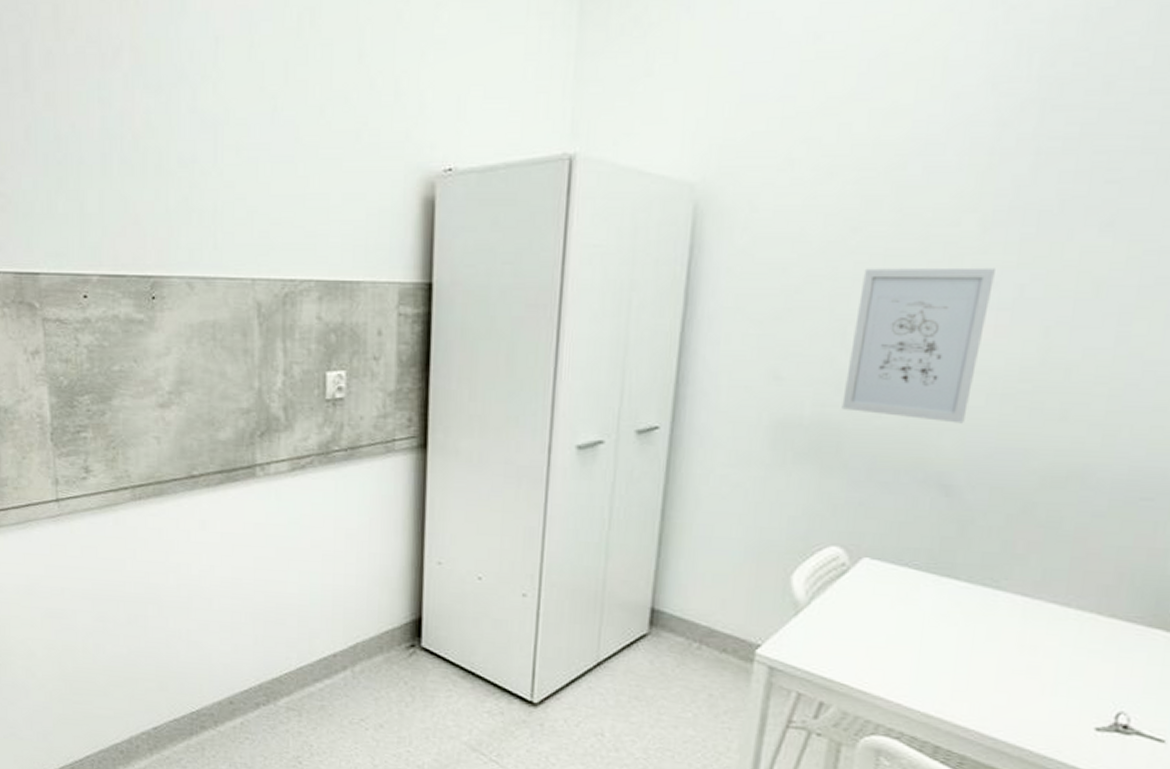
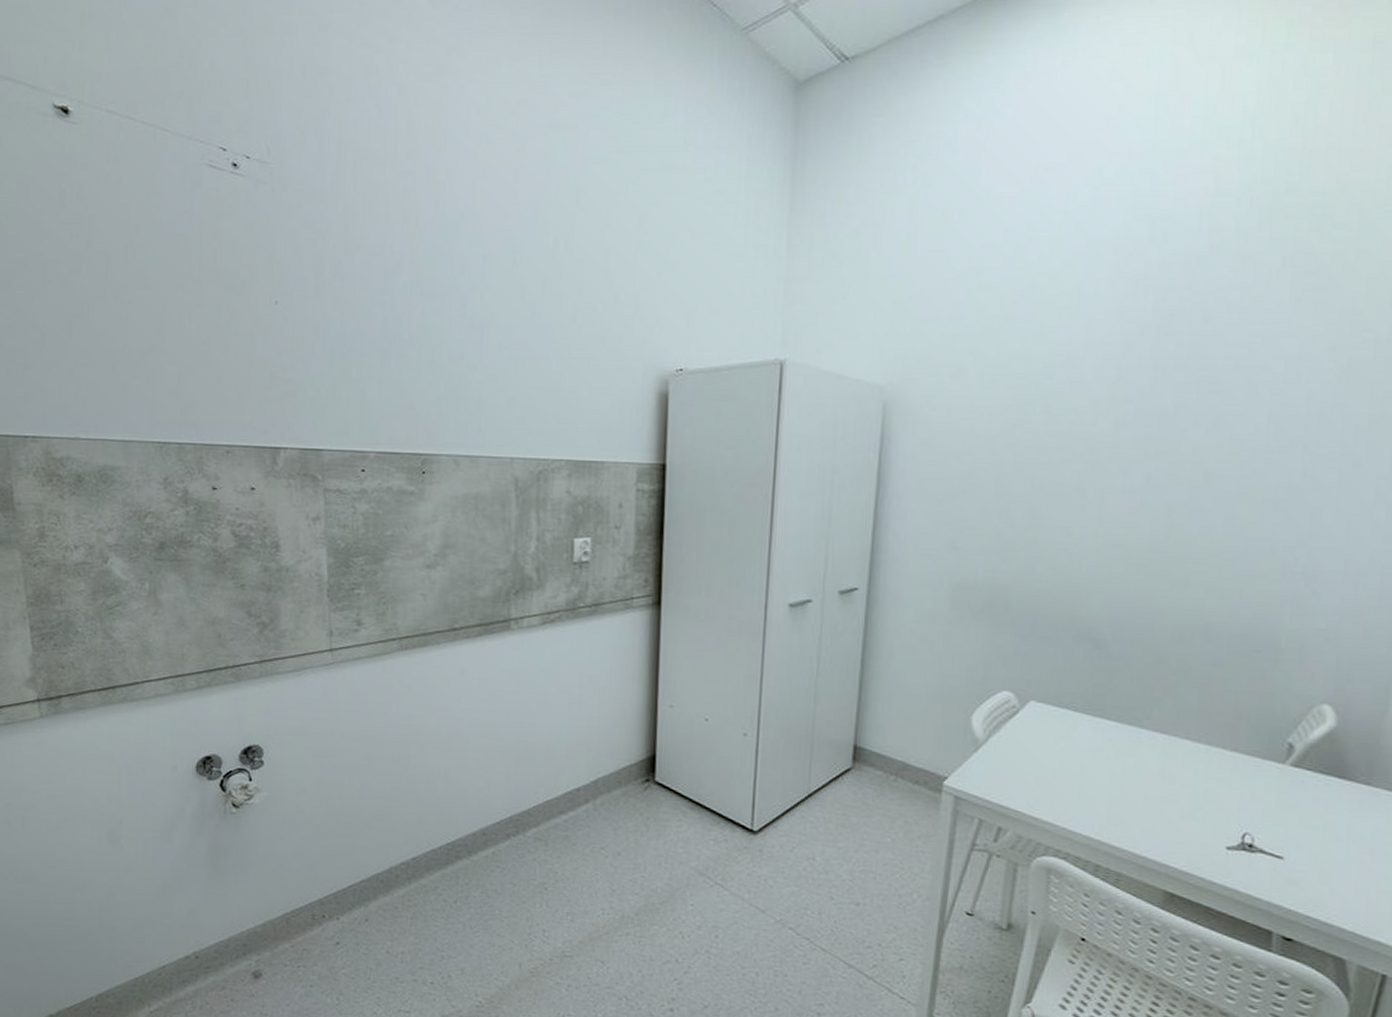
wall art: present [841,267,995,424] -> none [1008,458,1127,587]

